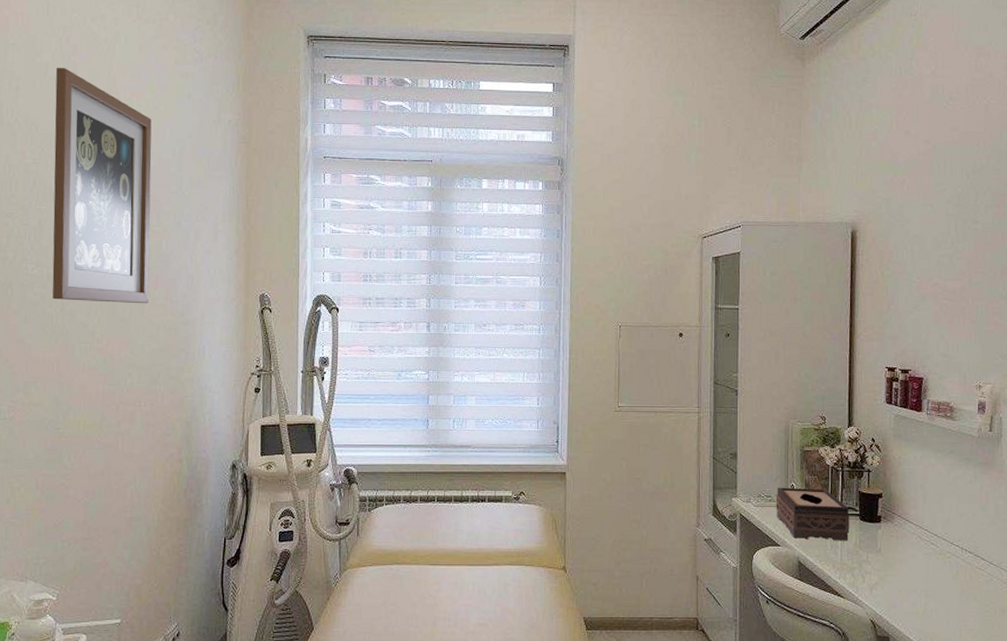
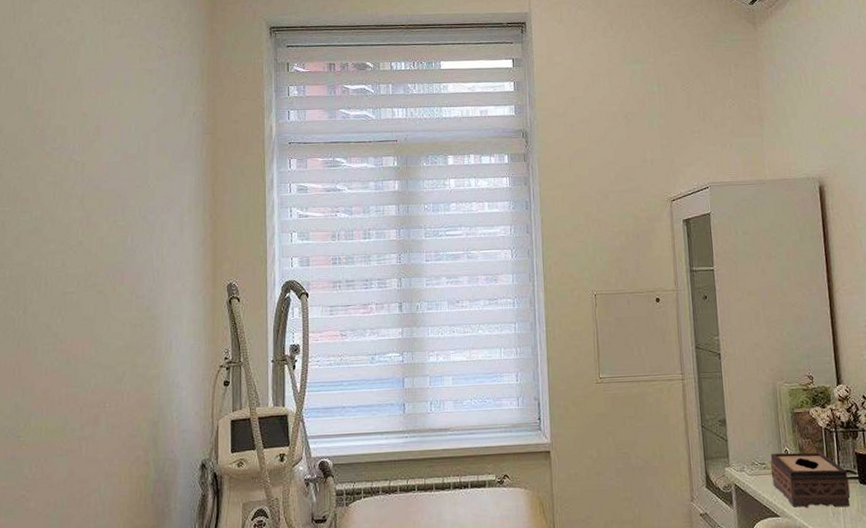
wall art: present [52,67,152,304] -> none [15,70,117,302]

